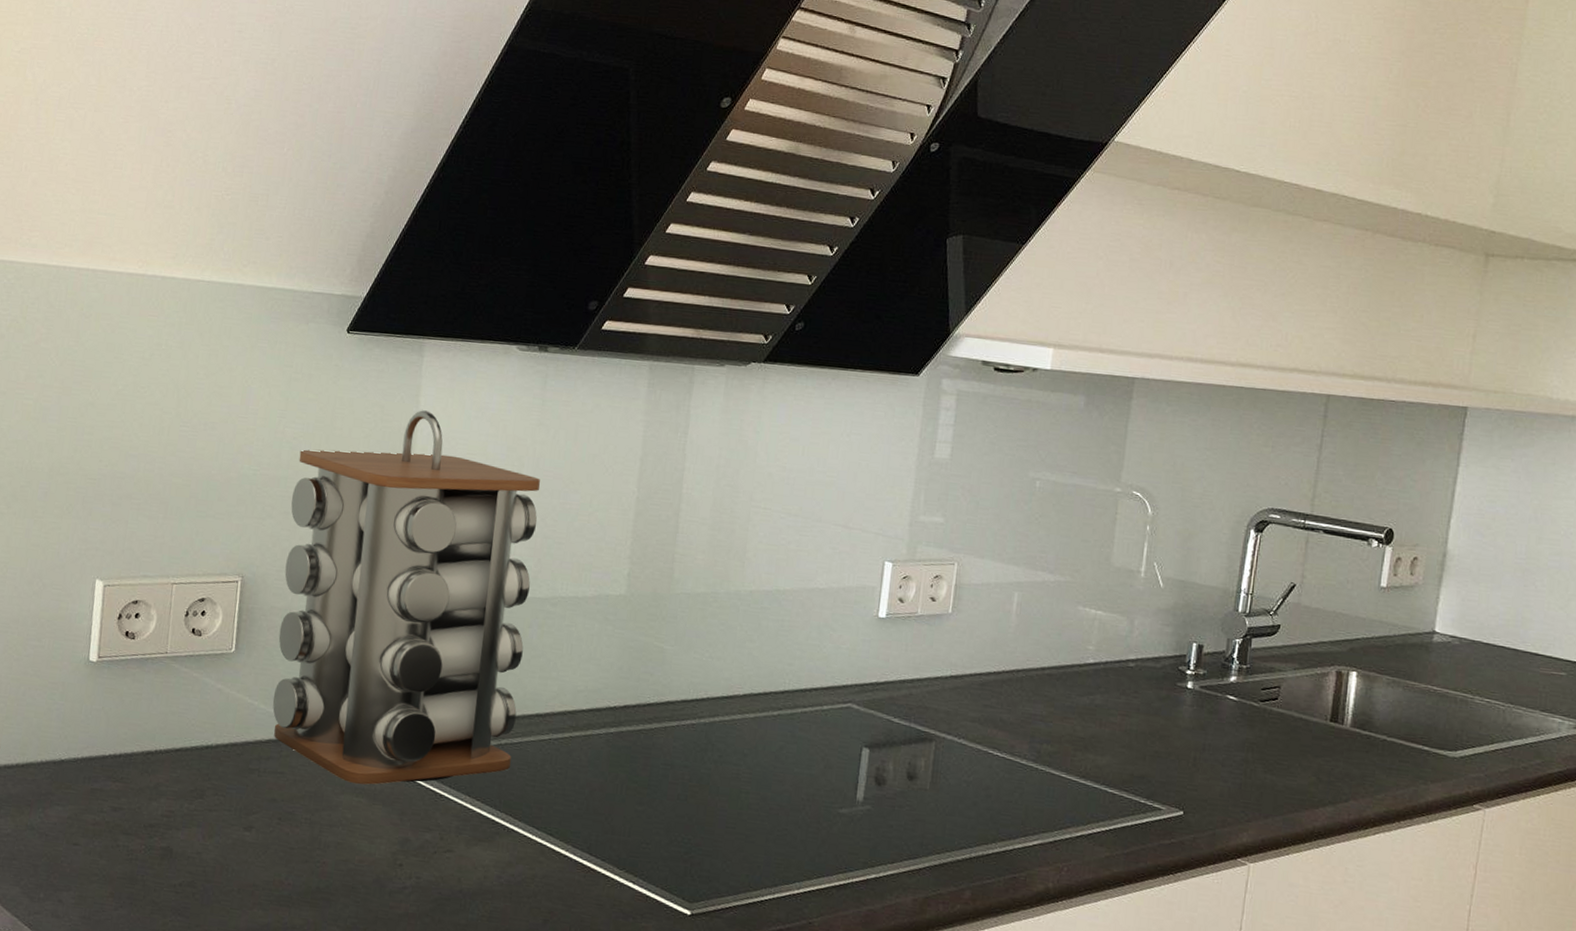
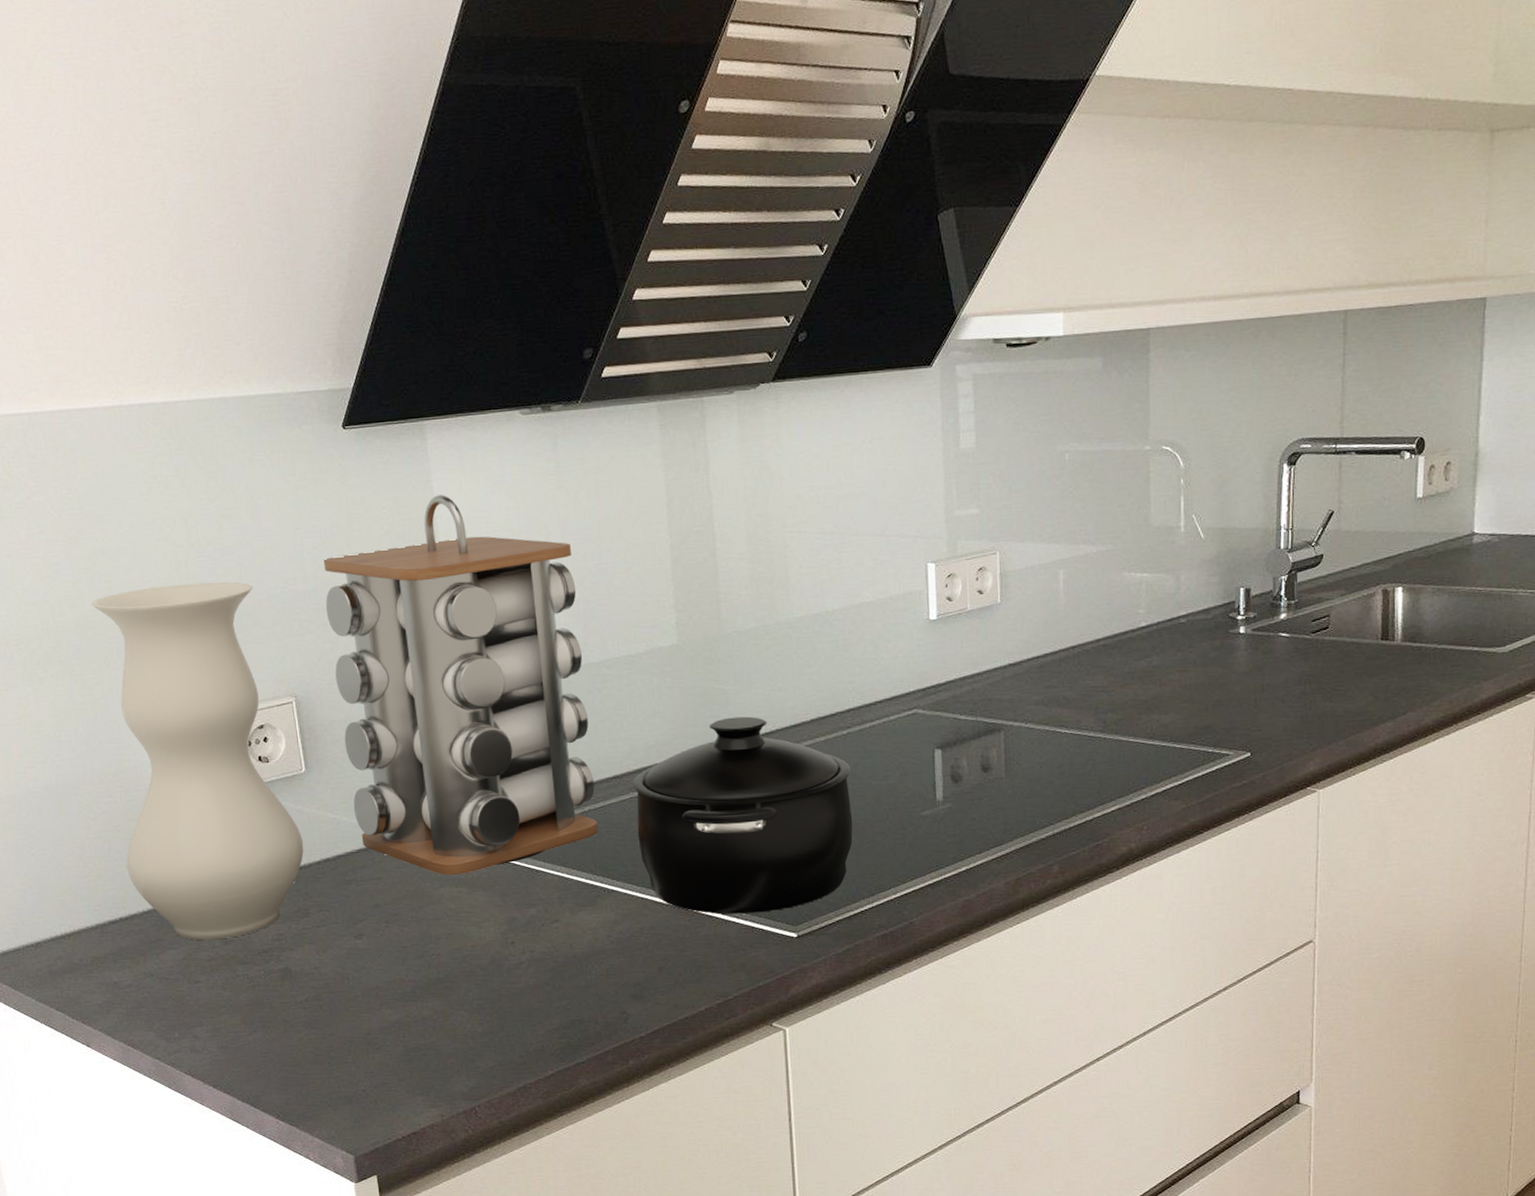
vase: none [36,446,227,806] -> present [90,582,304,941]
saucepan: none [548,676,776,883] -> present [632,716,853,914]

